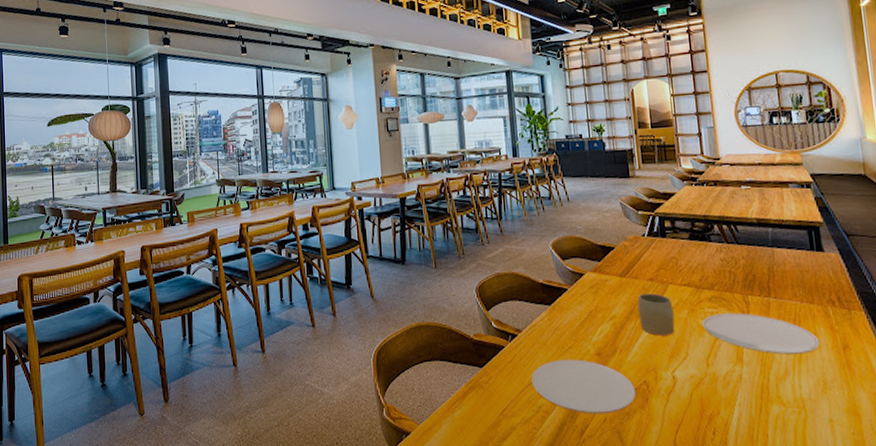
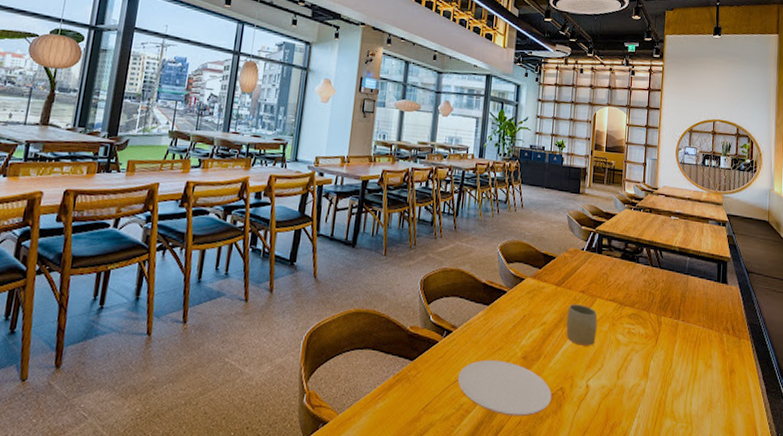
plate: present [702,313,820,355] -> none [619,330,712,374]

